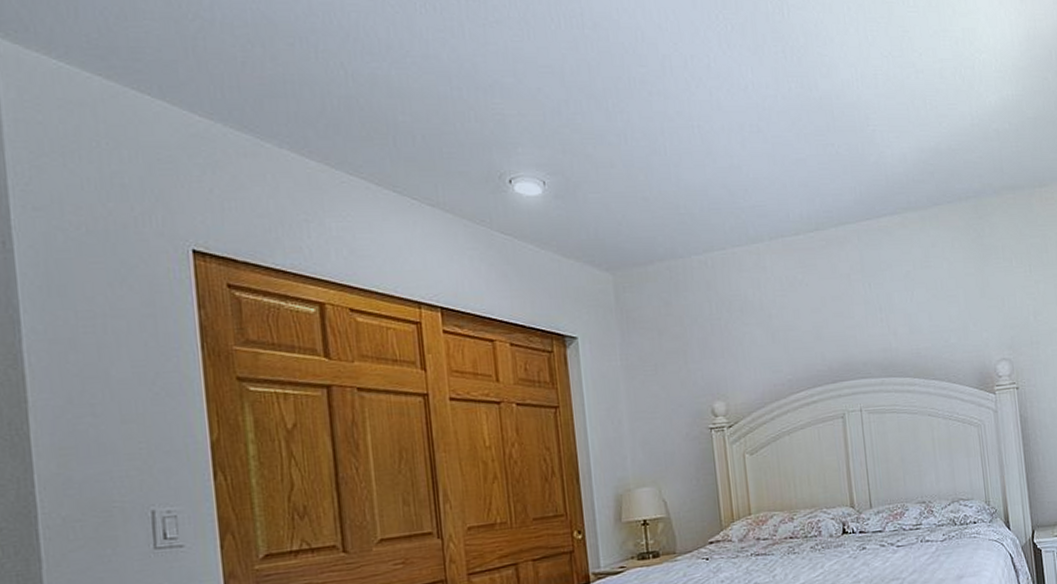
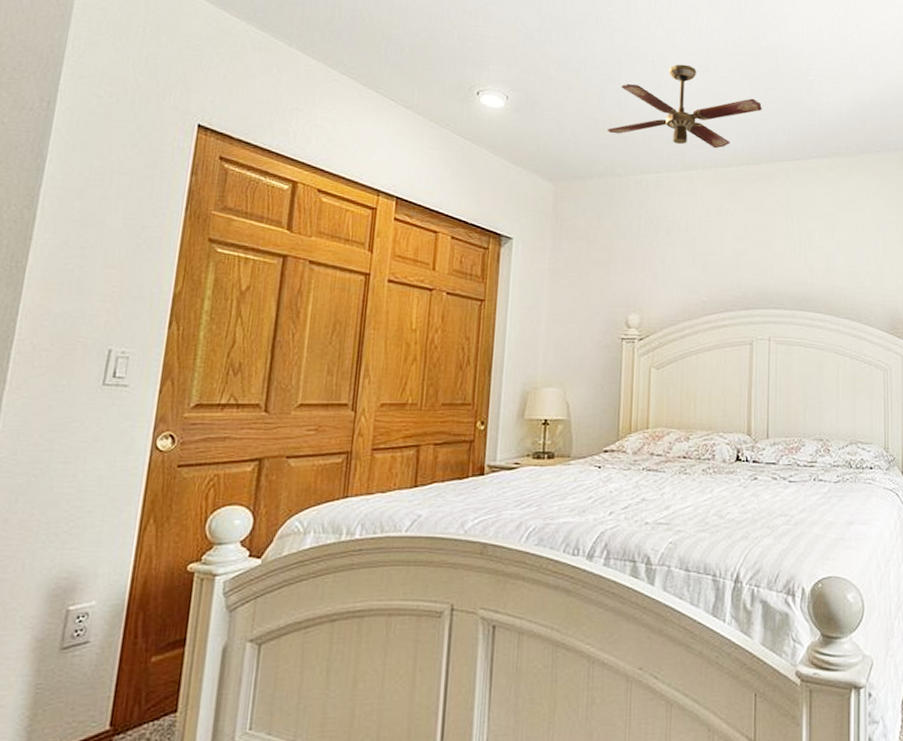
ceiling fan: none [660,126,824,217] -> present [606,64,762,149]

